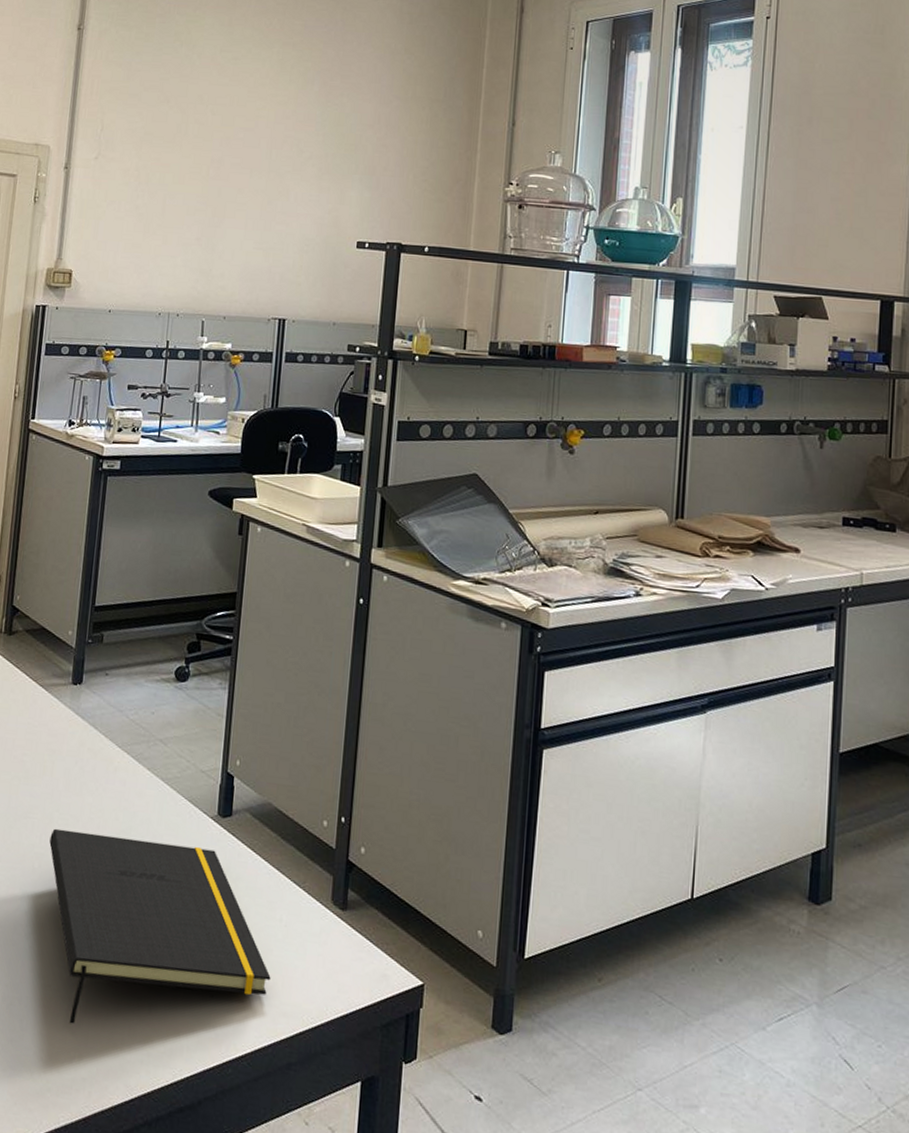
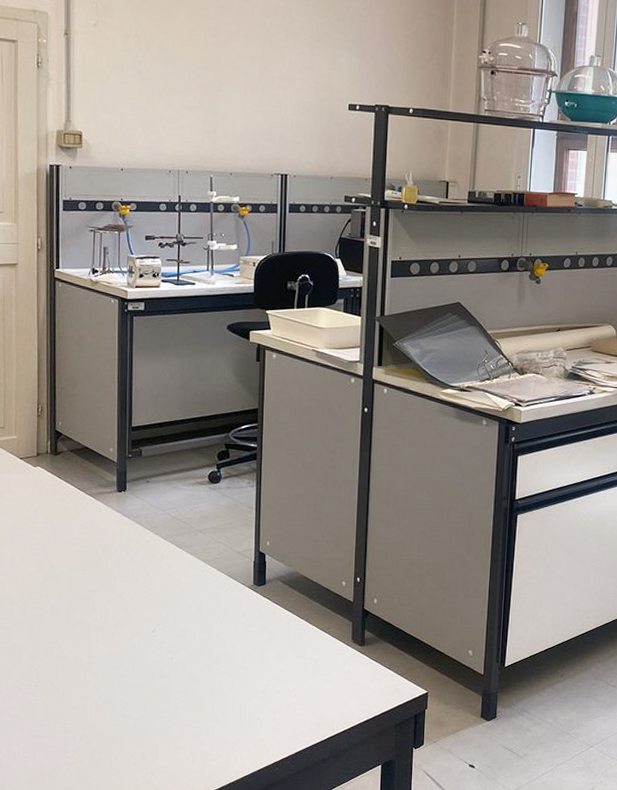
notepad: present [49,828,271,1025] -> none [109,606,306,751]

